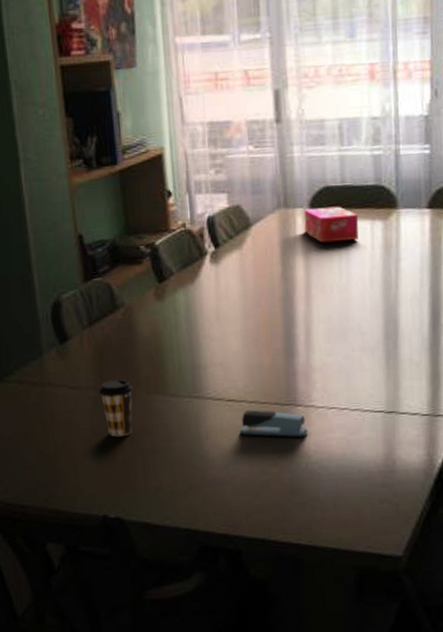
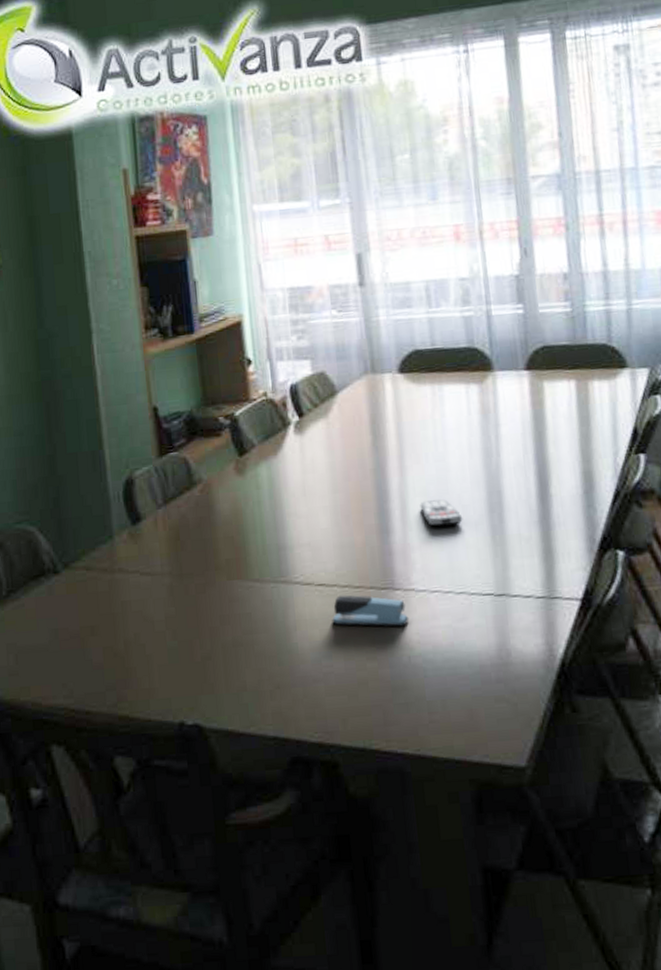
coffee cup: present [99,378,133,437] -> none [175,562,213,630]
tissue box: present [303,206,359,243] -> none [392,370,453,410]
remote control: none [323,326,361,351] -> present [420,499,463,527]

